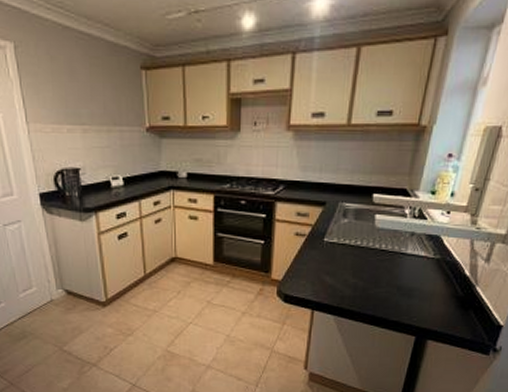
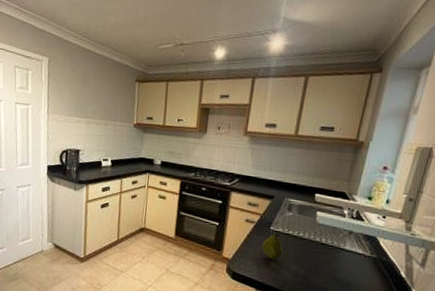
fruit: none [315,245,339,275] -> present [262,233,283,260]

